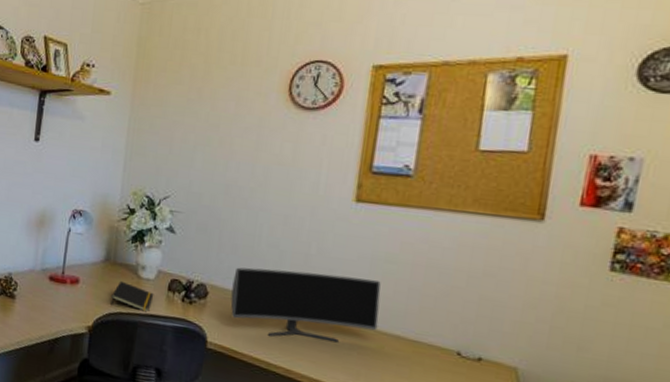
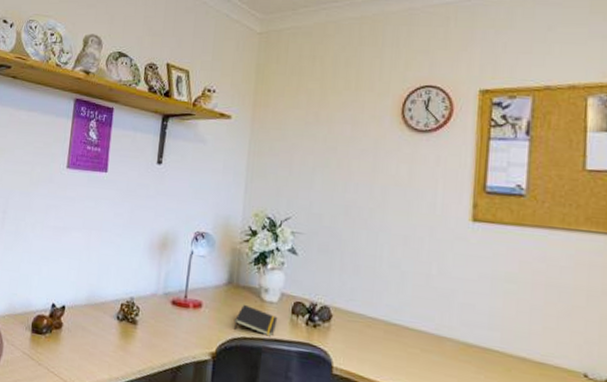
monitor: present [230,267,381,343] -> none [355,288,504,366]

